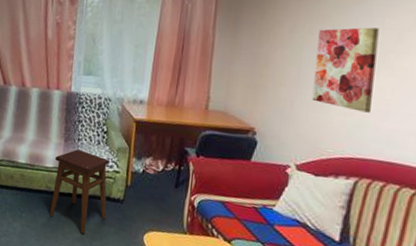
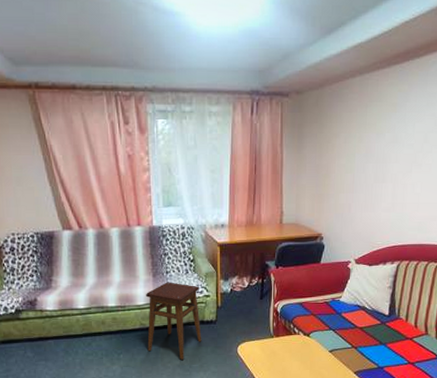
wall art: present [312,27,380,113] -> none [364,132,411,206]

